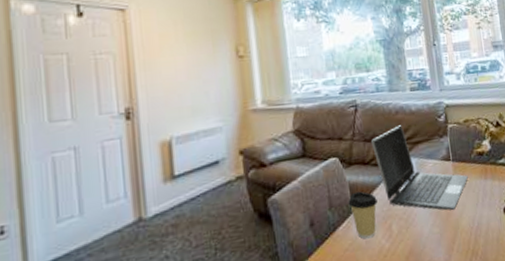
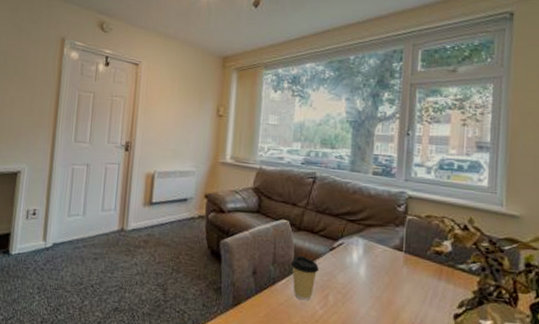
laptop computer: present [370,125,468,211] -> none [322,205,419,301]

